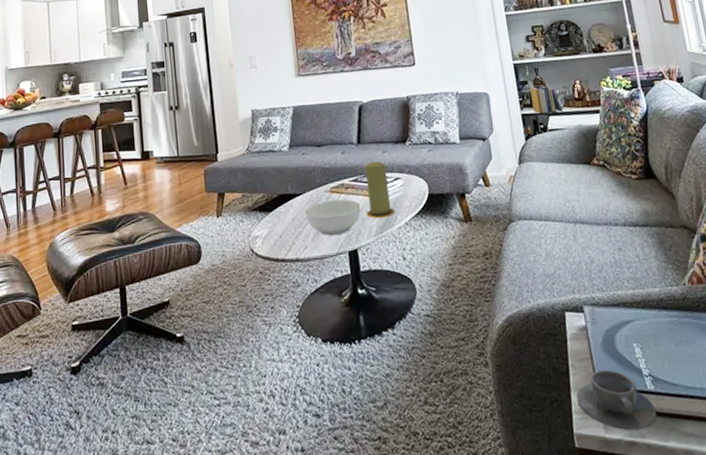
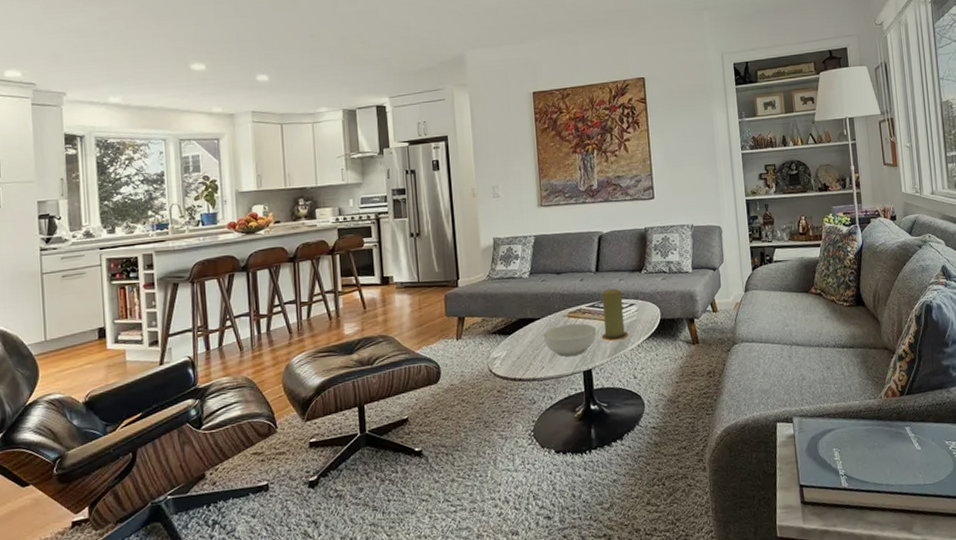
books: present [529,85,563,114] -> none [759,220,788,247]
teacup: present [576,370,658,431] -> none [781,471,849,521]

